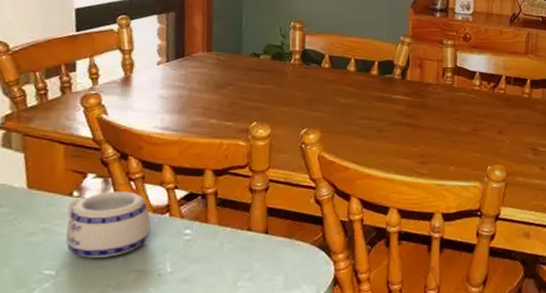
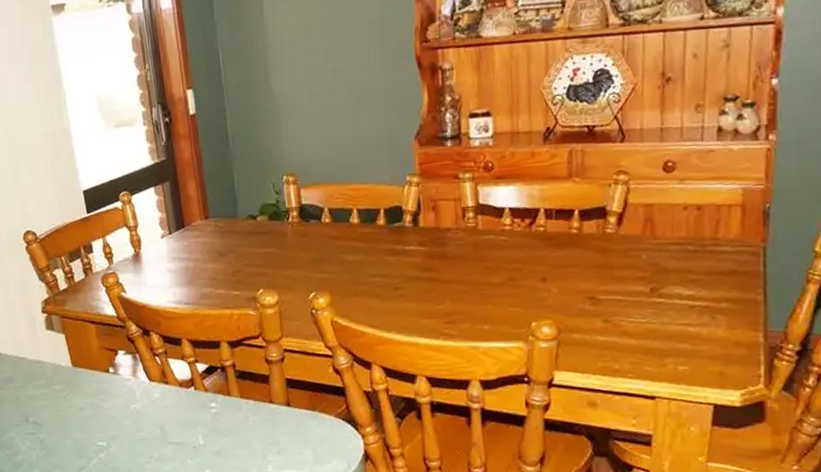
mug: present [66,191,151,258] -> none [107,366,180,431]

